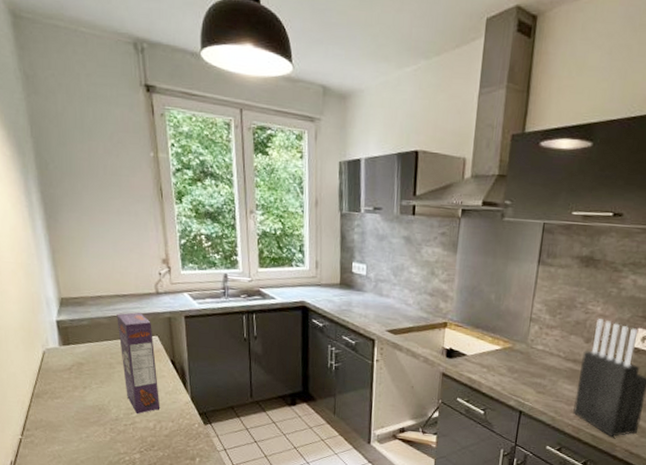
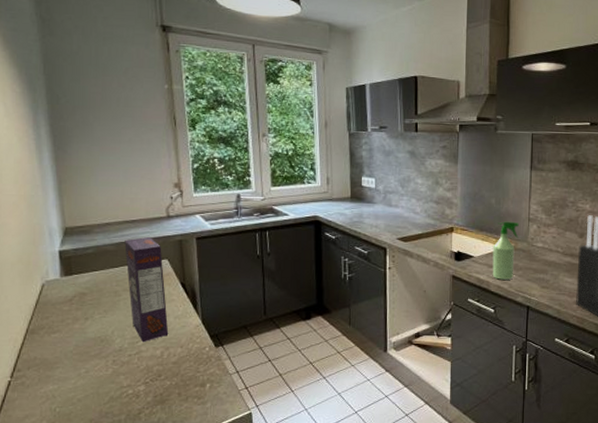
spray bottle: none [485,319,519,382] -> present [492,221,519,280]

